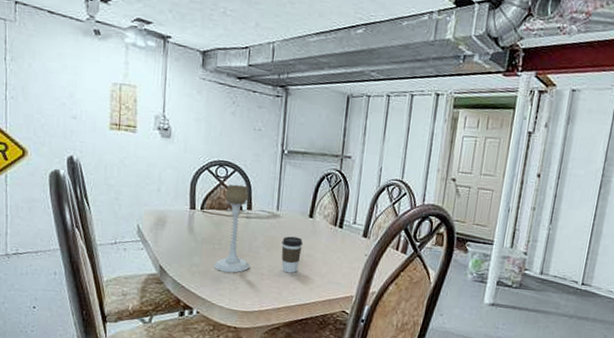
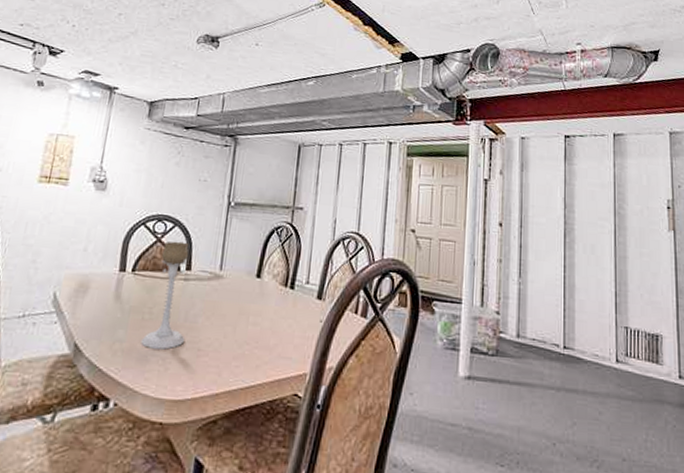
coffee cup: present [281,236,304,274] -> none [222,301,249,348]

